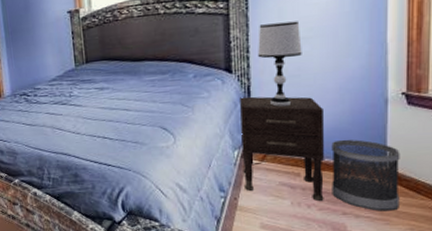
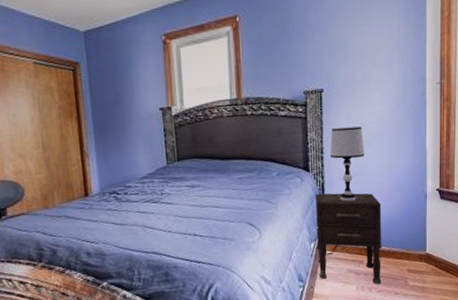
wastebasket: present [331,139,400,211] -> none [387,229,436,290]

